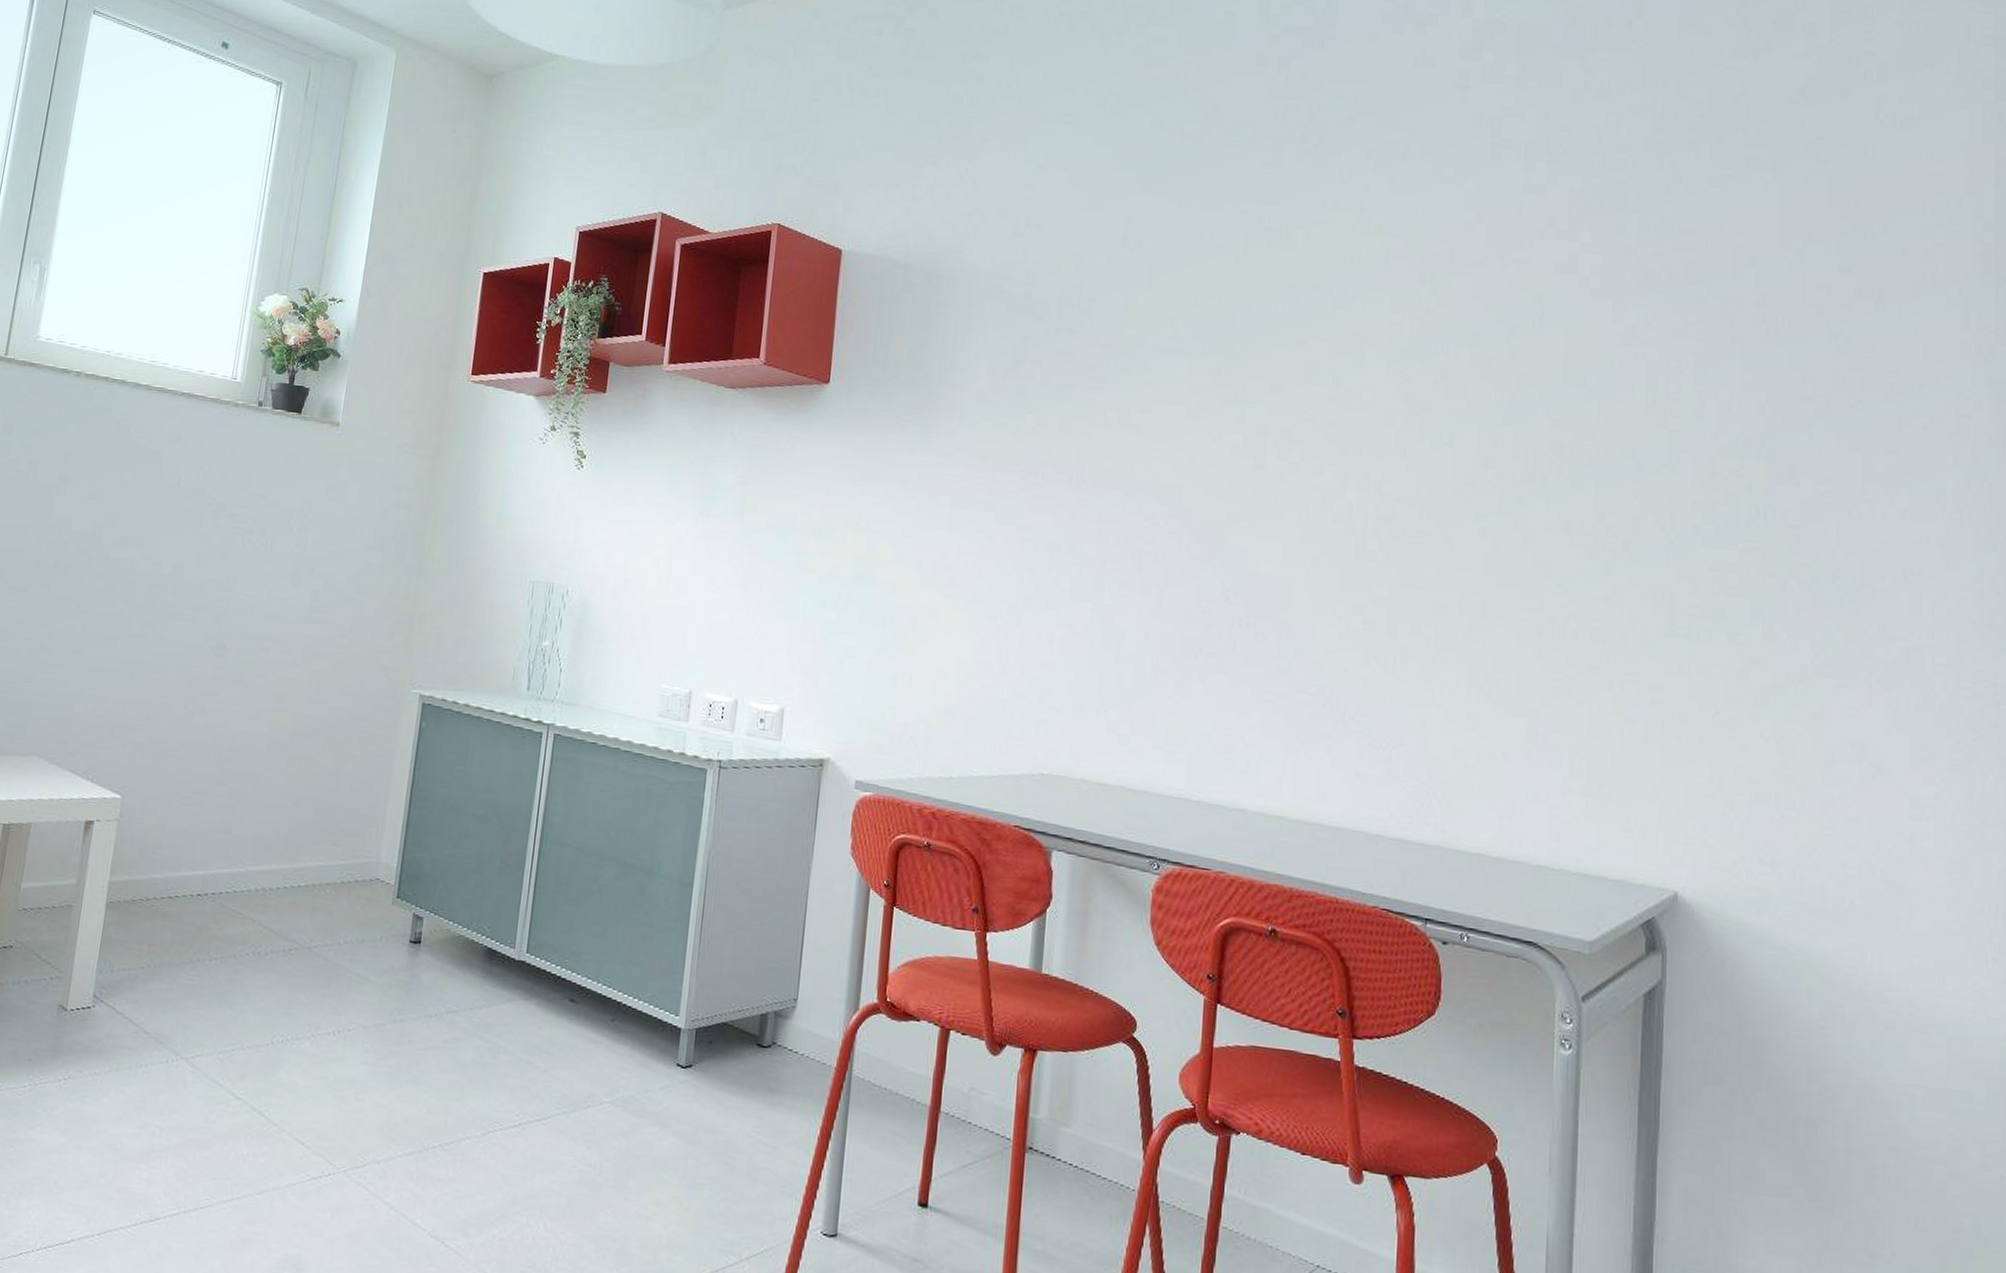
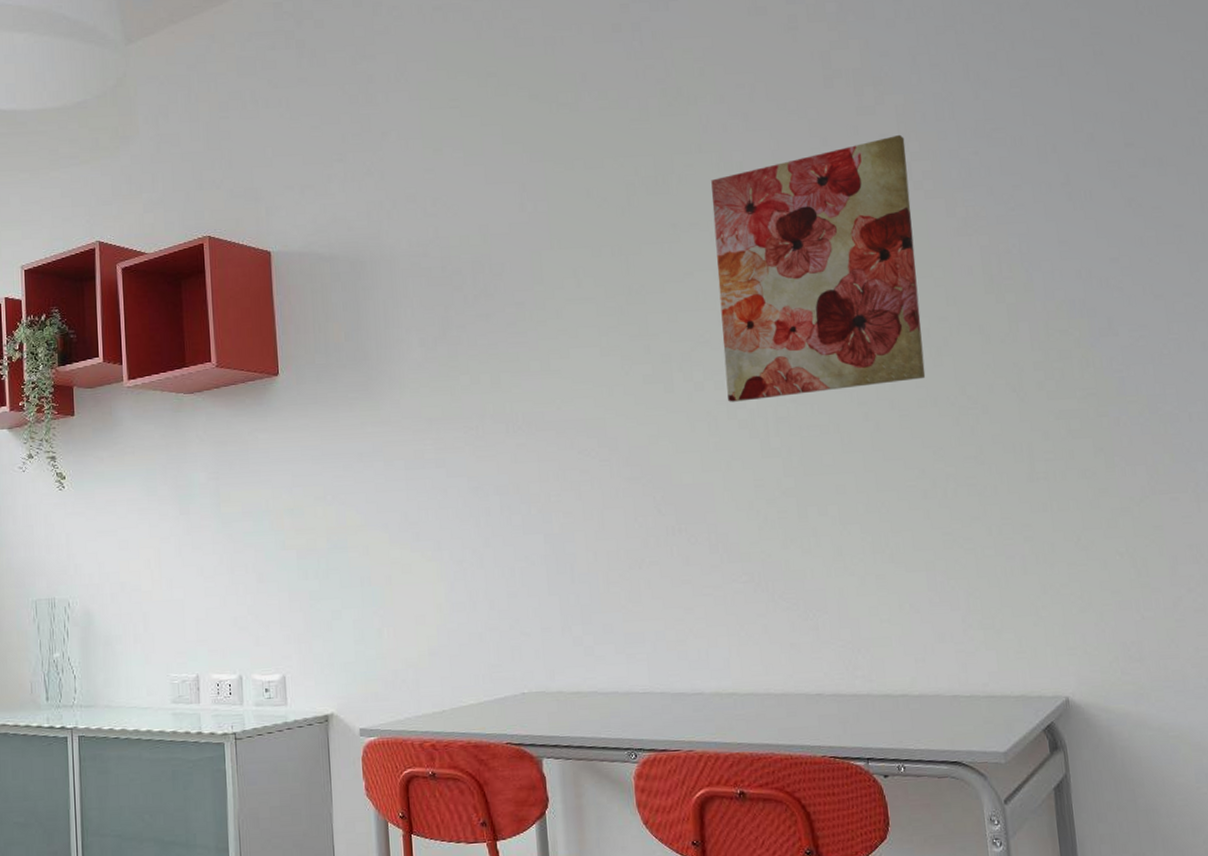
wall art: none [1325,221,1575,500] -> present [711,134,926,402]

